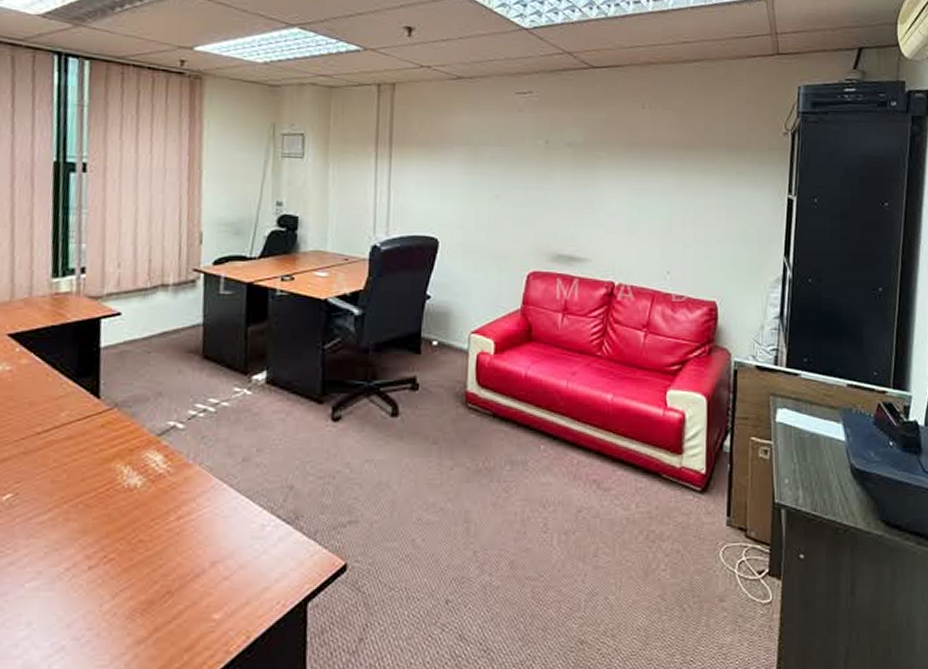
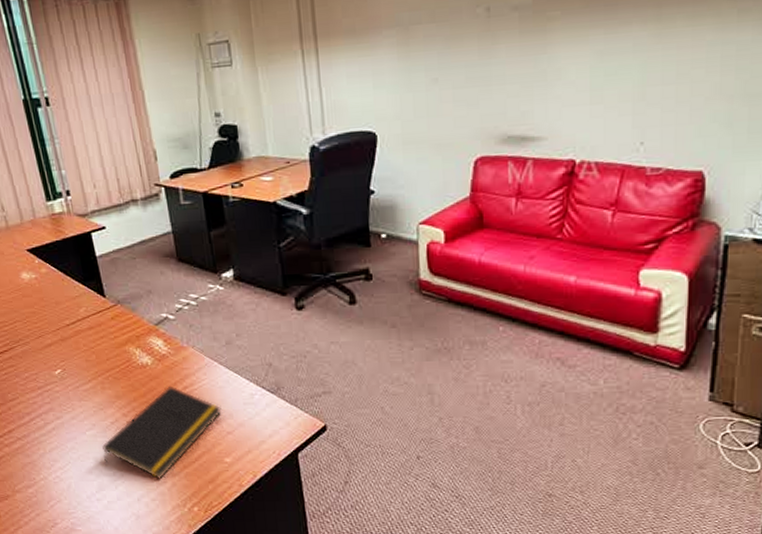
notepad: none [40,515,221,650] -> present [102,385,221,479]

